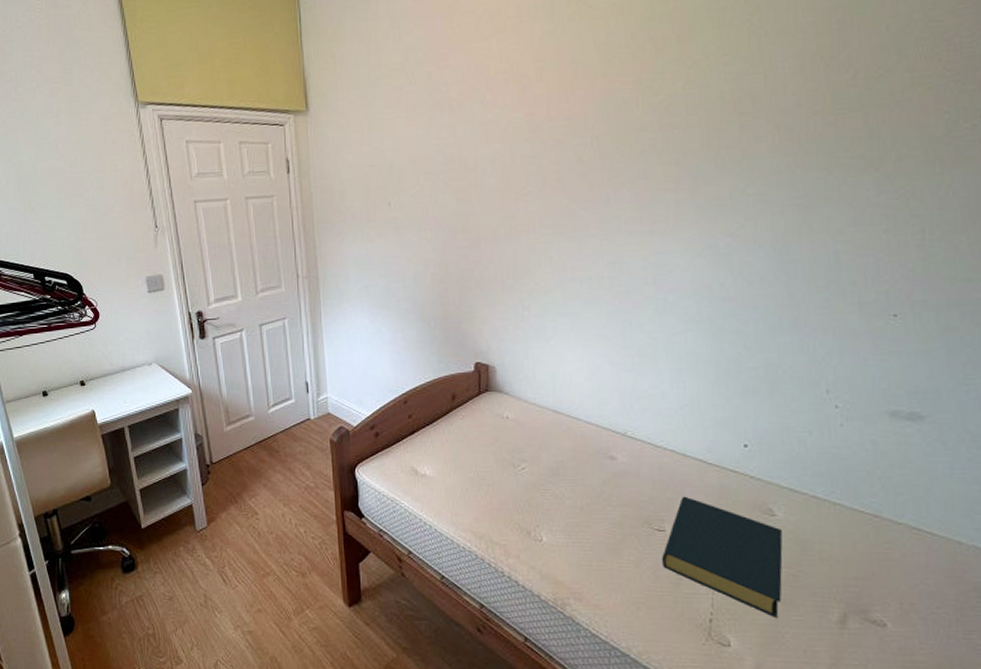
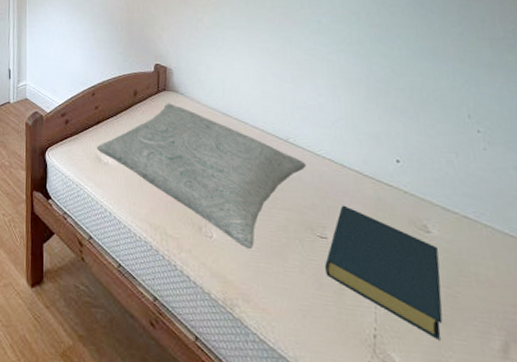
pillow: none [411,405,645,548] -> present [96,103,306,249]

